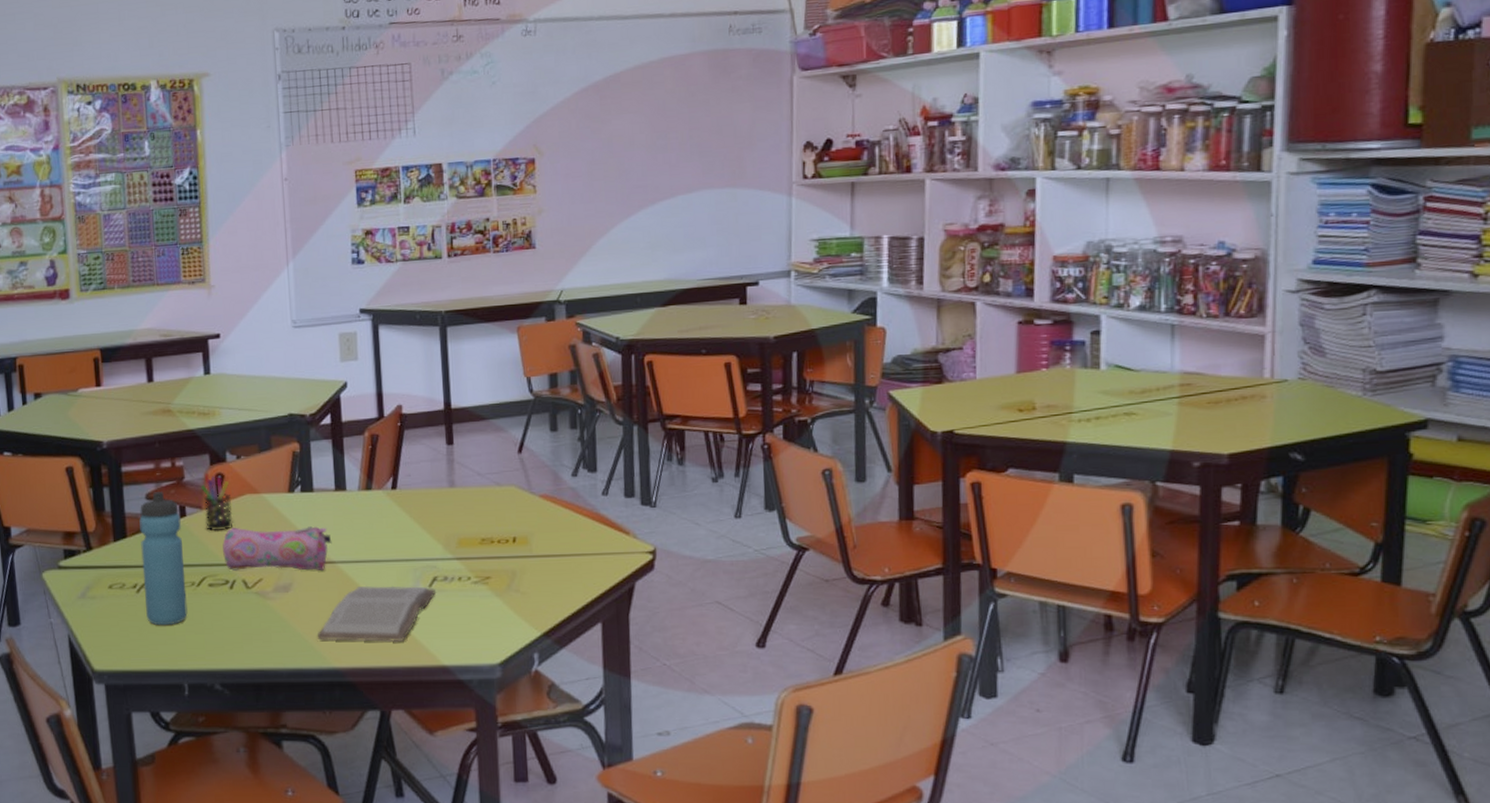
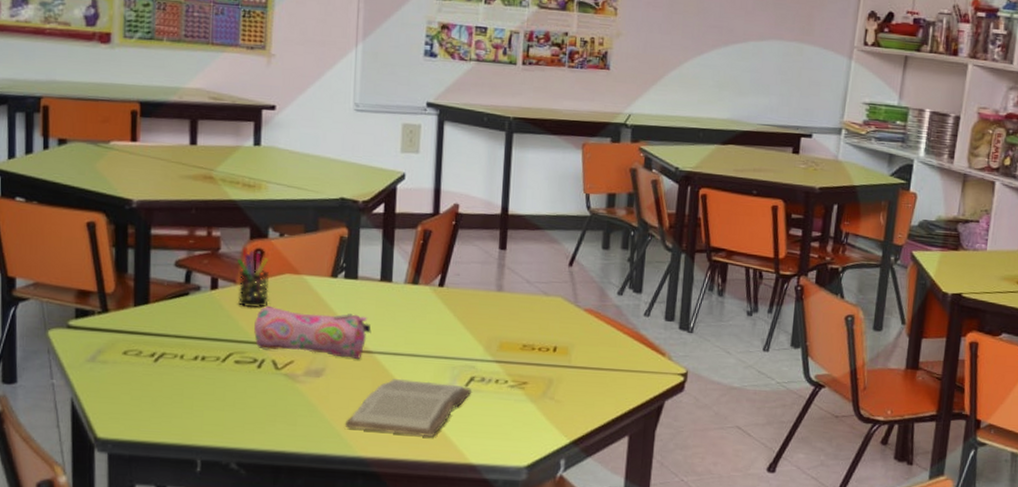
water bottle: present [139,492,188,626] -> none [163,260,211,399]

